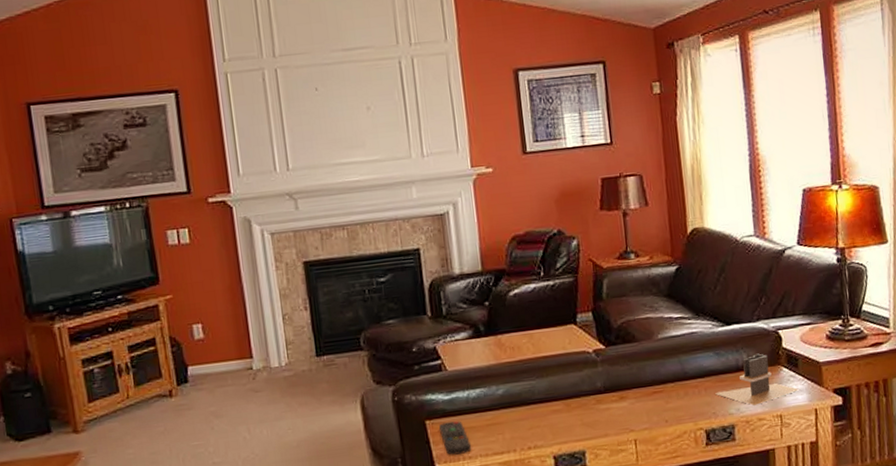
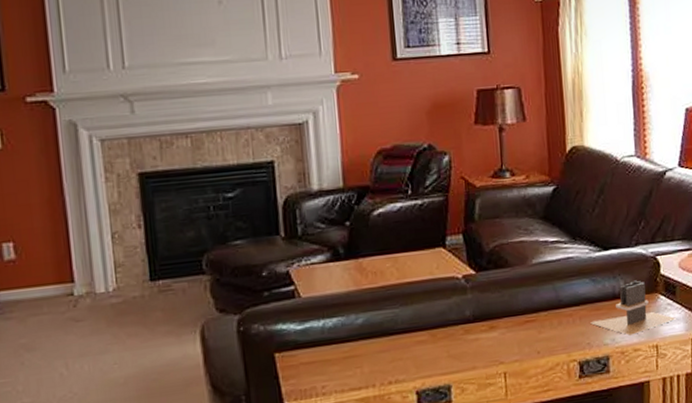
remote control: present [438,421,472,455] -> none [289,353,326,392]

